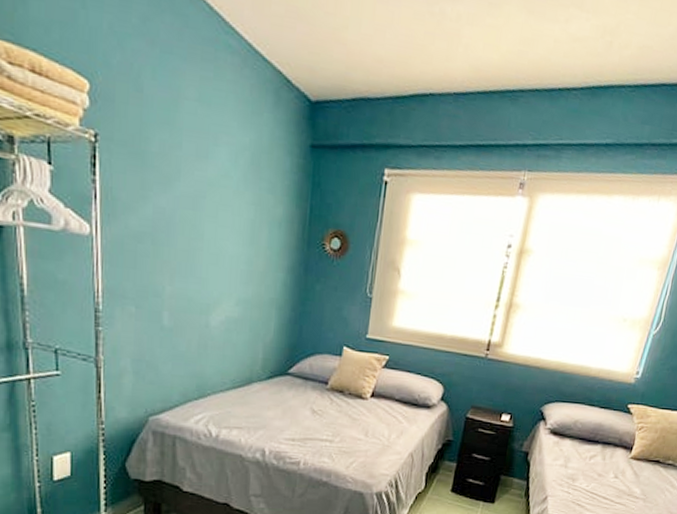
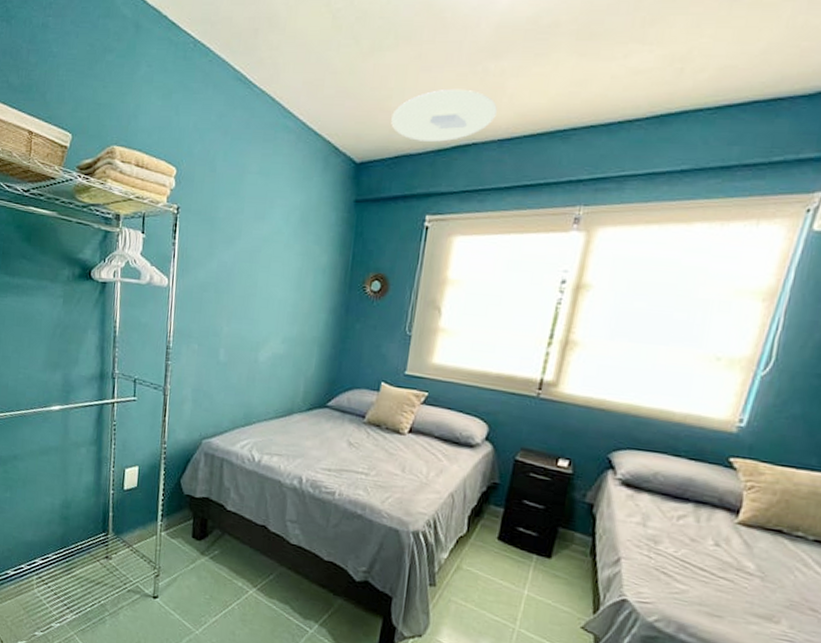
ceiling light: none [347,27,453,88] -> present [391,88,497,142]

